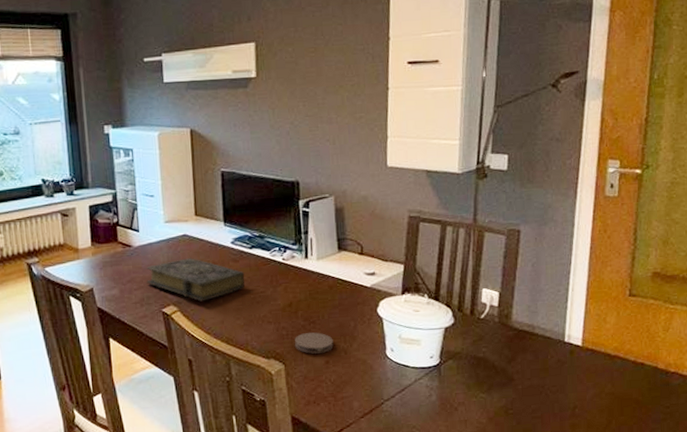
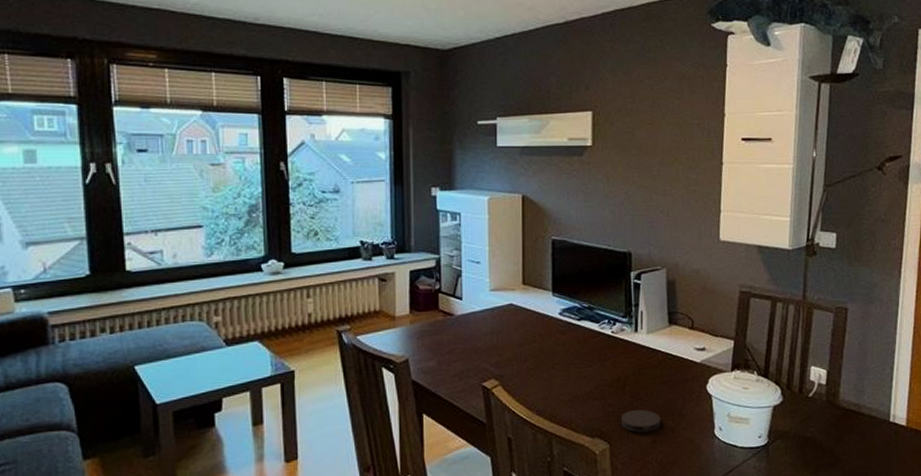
book: present [147,258,245,302] -> none [467,329,572,376]

